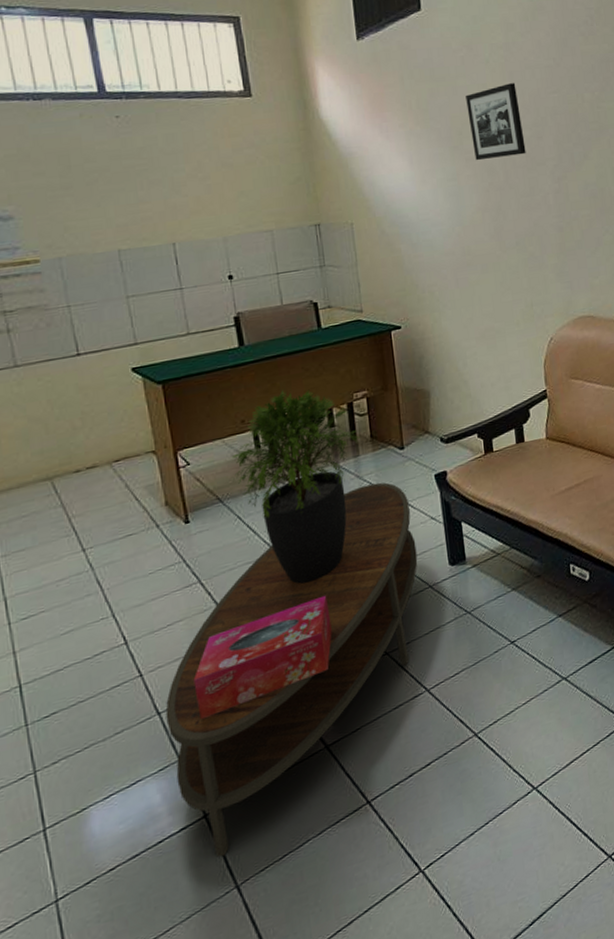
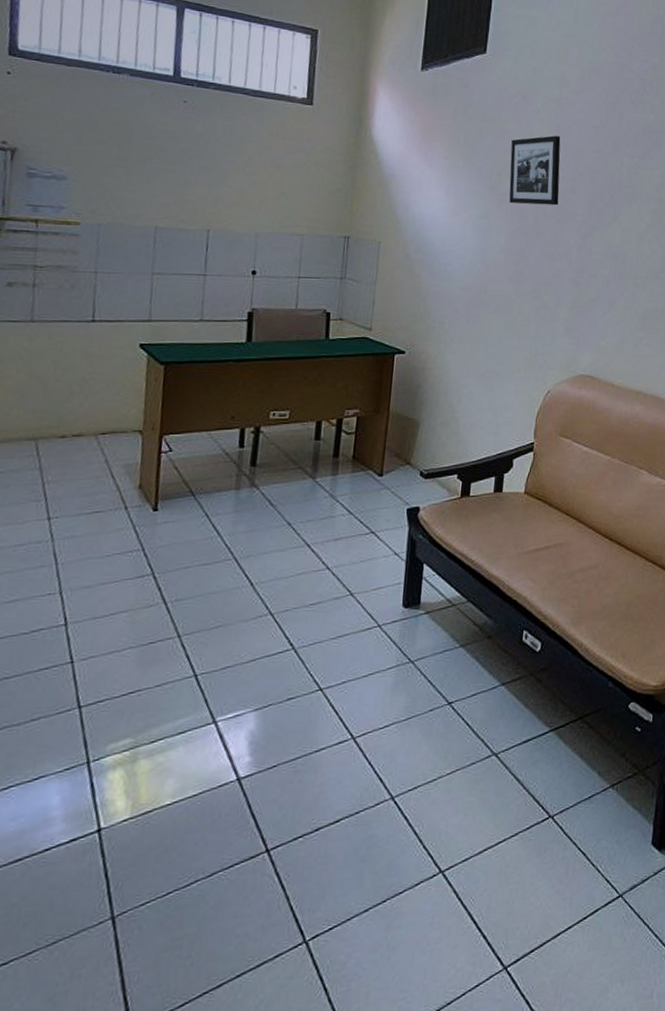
coffee table: present [165,482,418,858] -> none [79,506,376,881]
tissue box: present [193,595,332,720] -> none [119,613,274,723]
potted plant: present [231,389,361,584] -> none [208,393,343,598]

